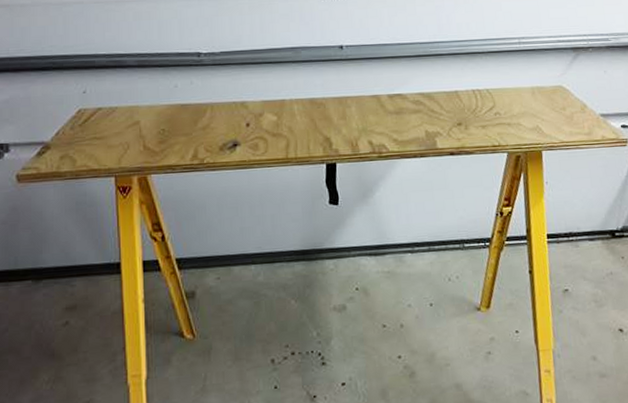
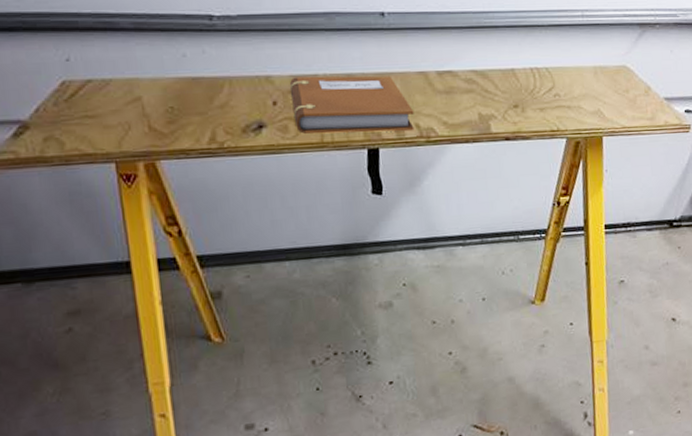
notebook: none [261,99,368,151] -> present [289,76,414,134]

